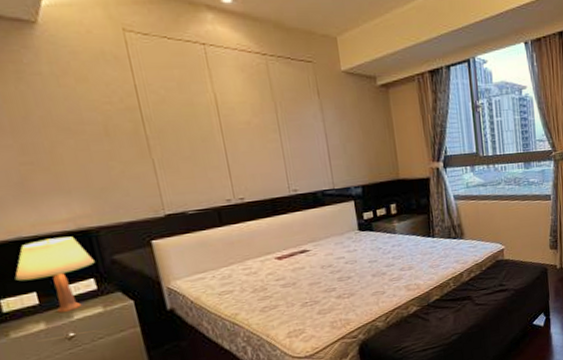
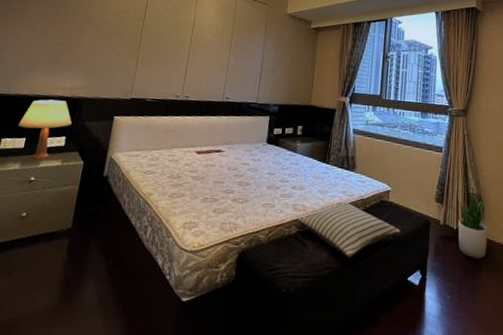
pillow: none [413,271,521,320] -> present [297,203,401,258]

